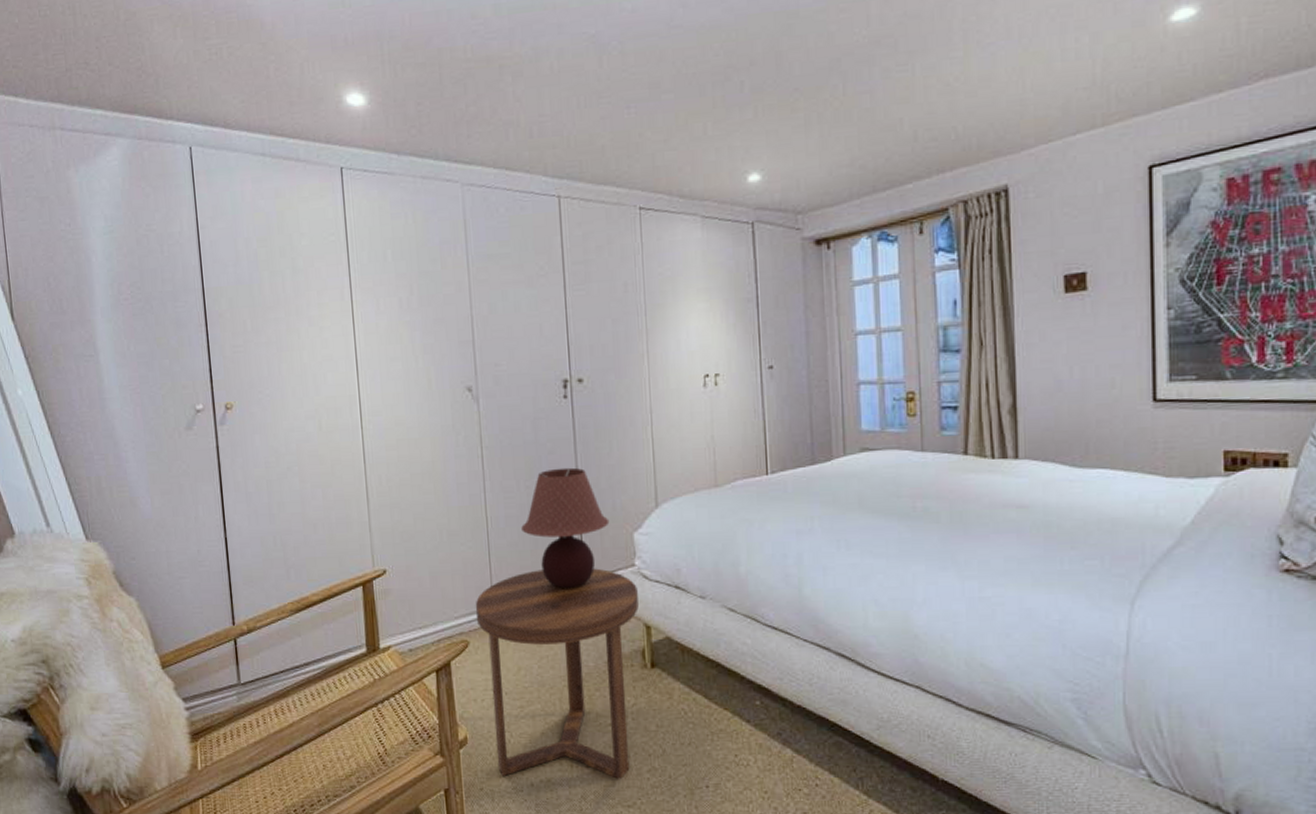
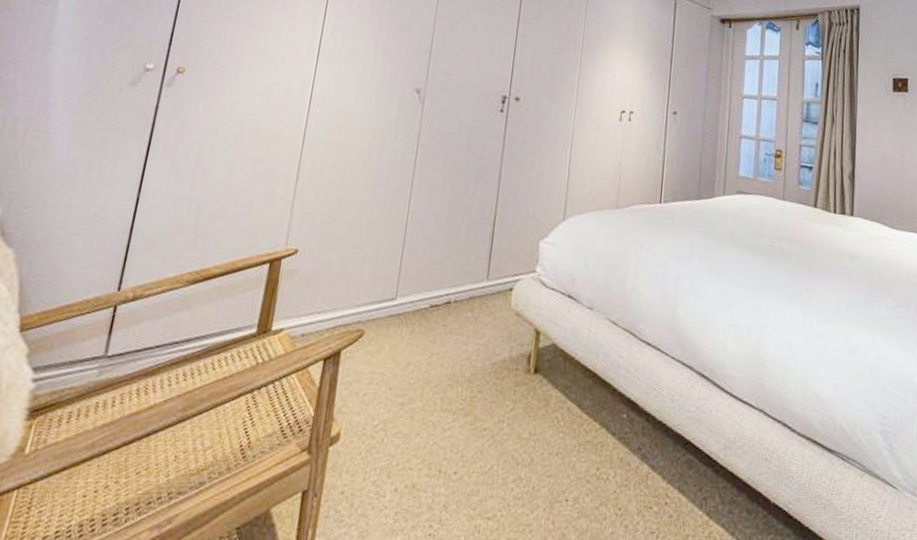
side table: present [475,568,639,780] -> none [365,266,535,489]
table lamp: present [521,467,610,588] -> none [439,173,521,287]

